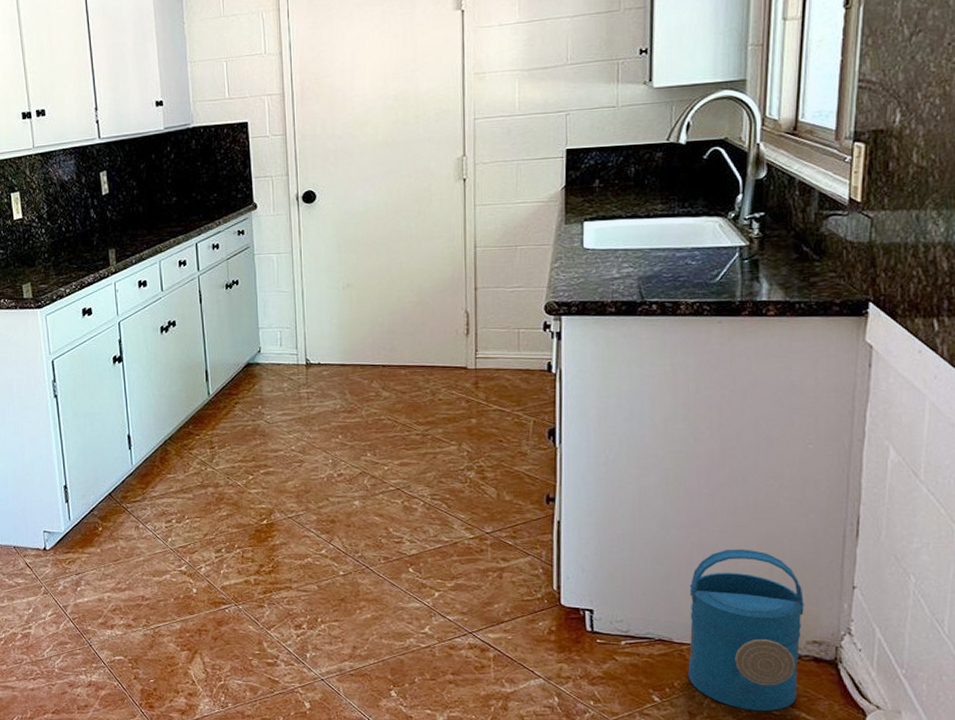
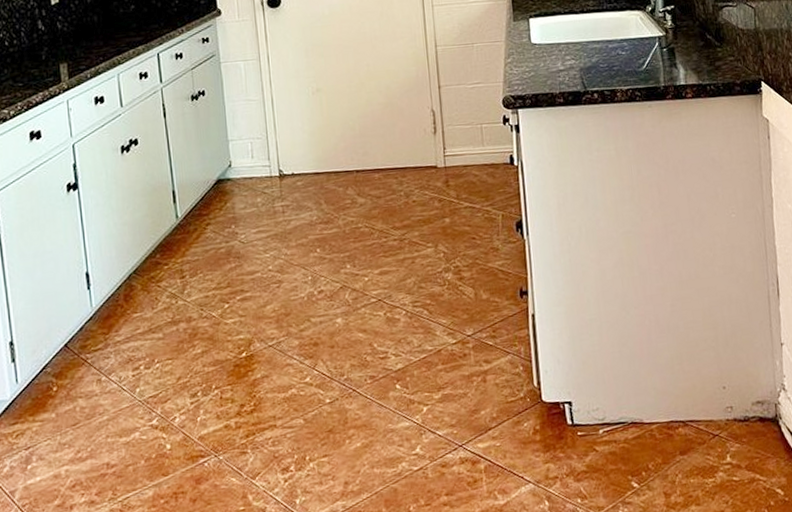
watering can: present [688,549,805,712] -> none [651,320,750,481]

